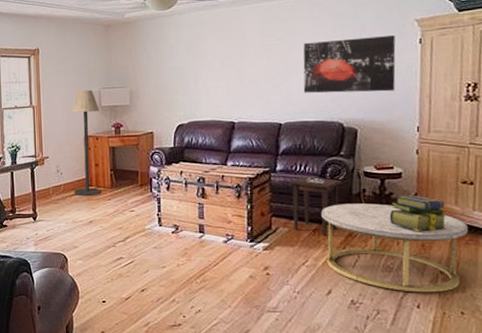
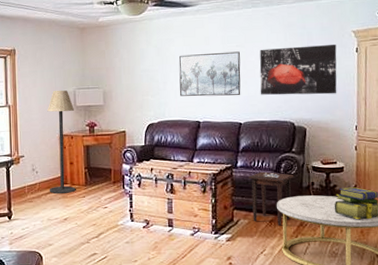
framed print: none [211,46,282,95] -> present [179,51,241,97]

